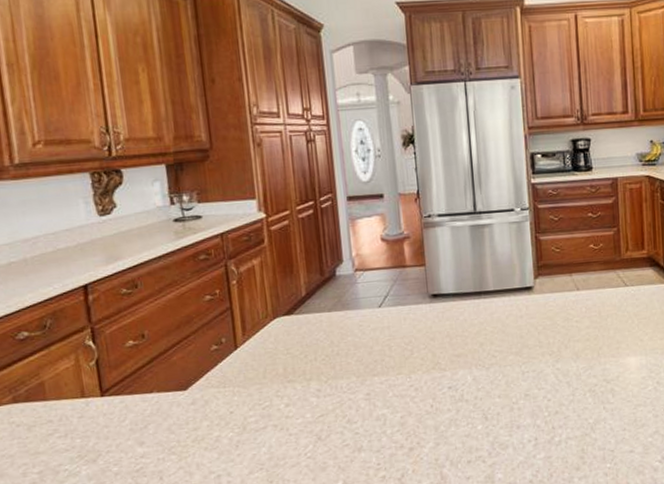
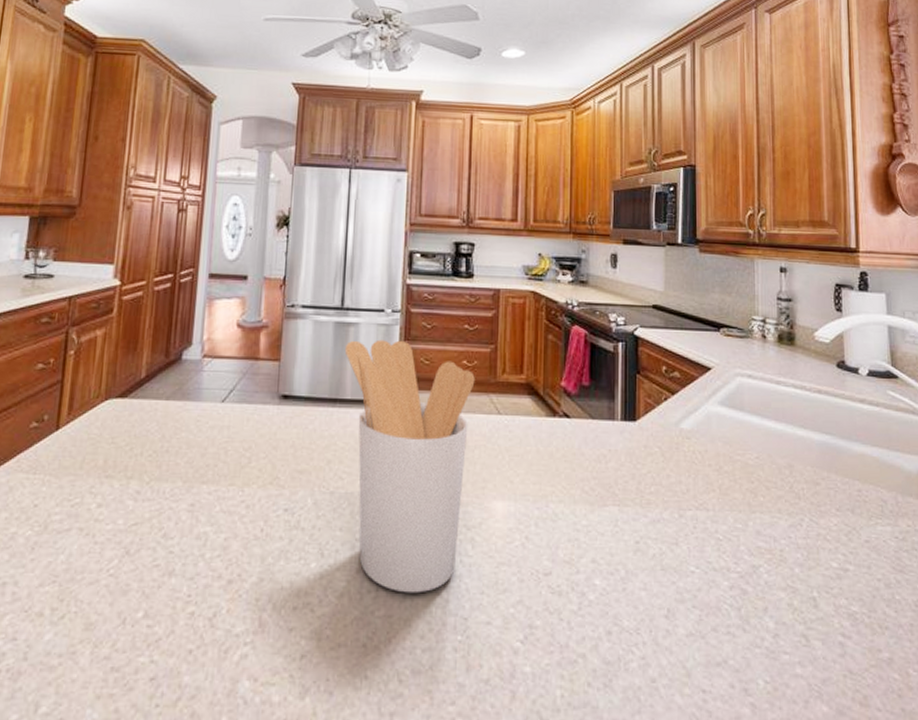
utensil holder: none [482,234,602,438] -> present [344,339,475,594]

